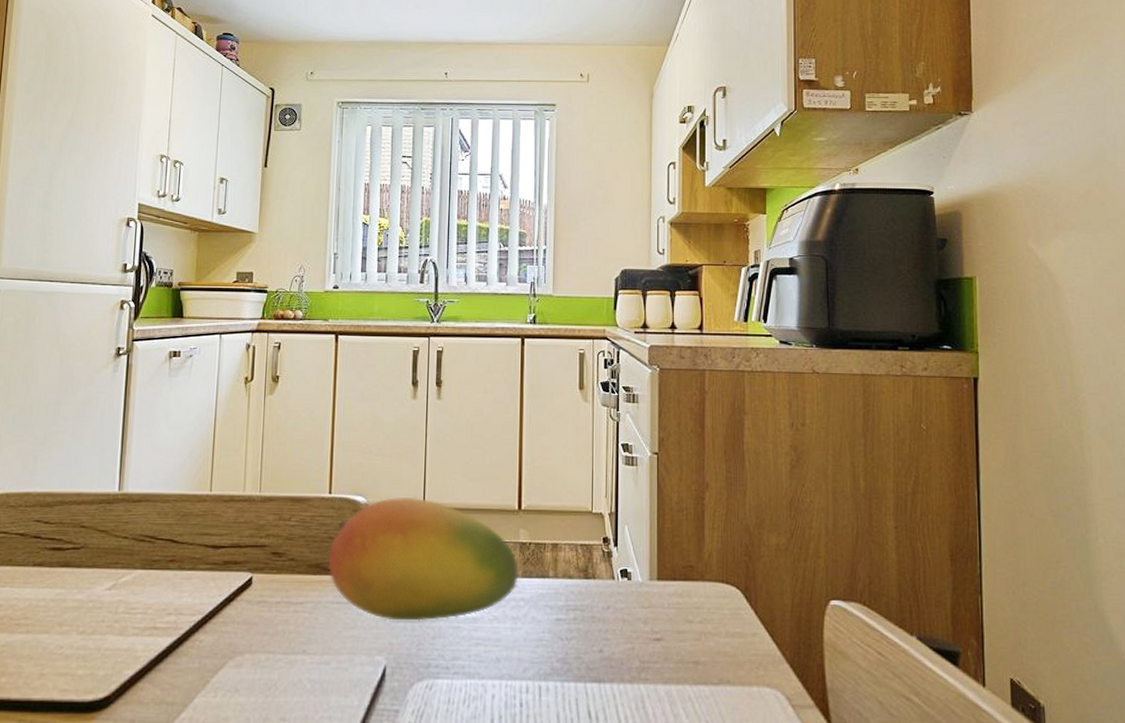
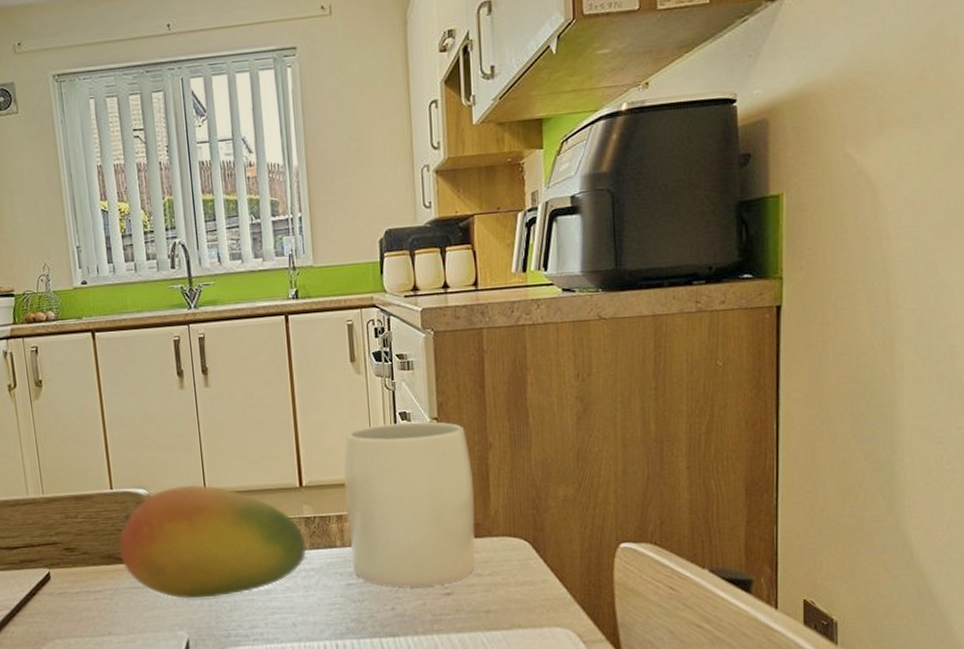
mug: none [562,454,690,630] -> present [344,421,475,587]

